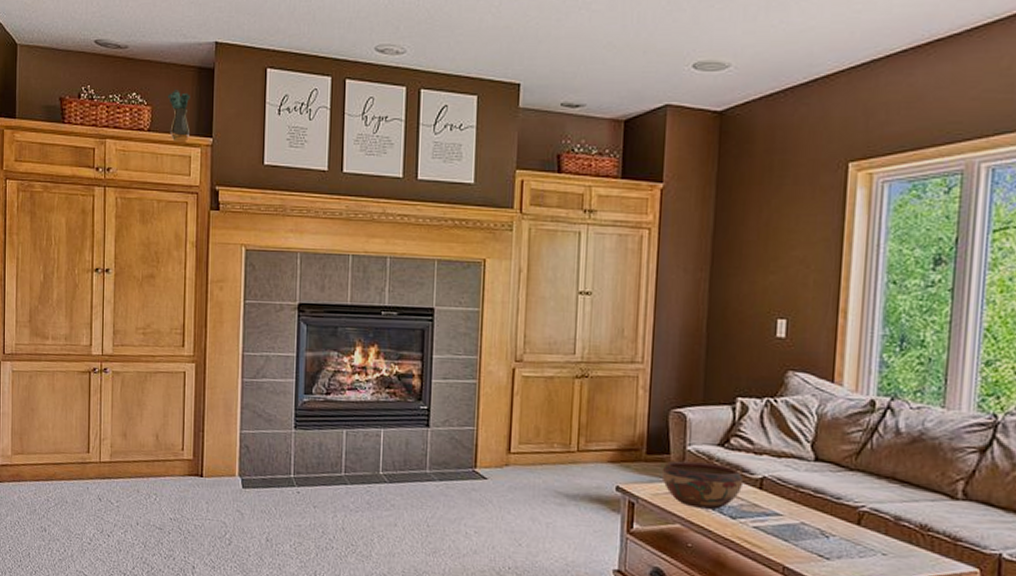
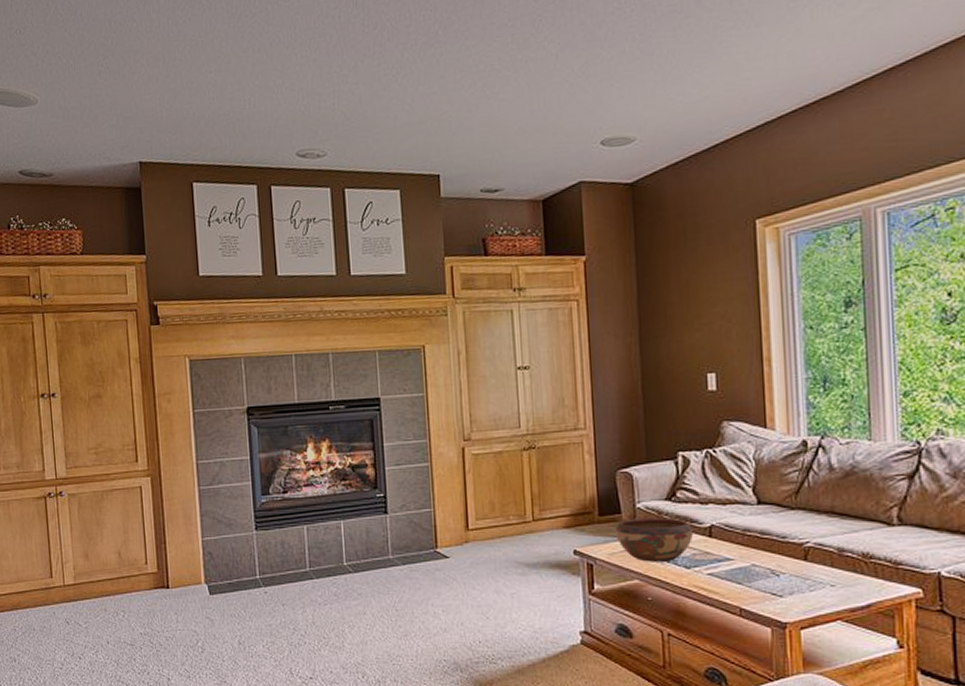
vase: present [167,88,190,143] -> none [96,210,123,264]

